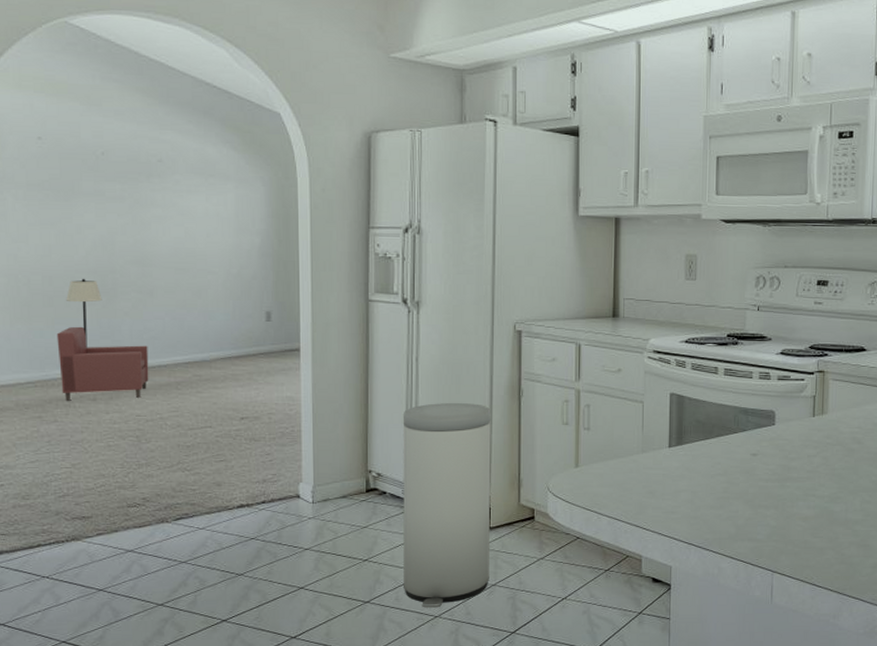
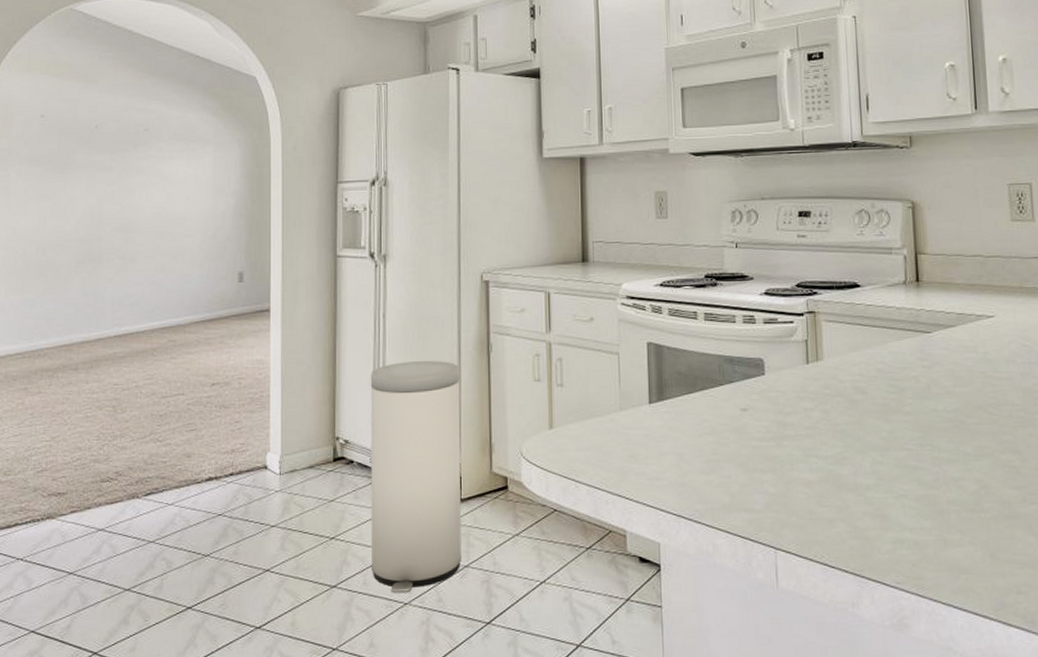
armchair: present [56,278,149,401] -> none [45,247,128,371]

